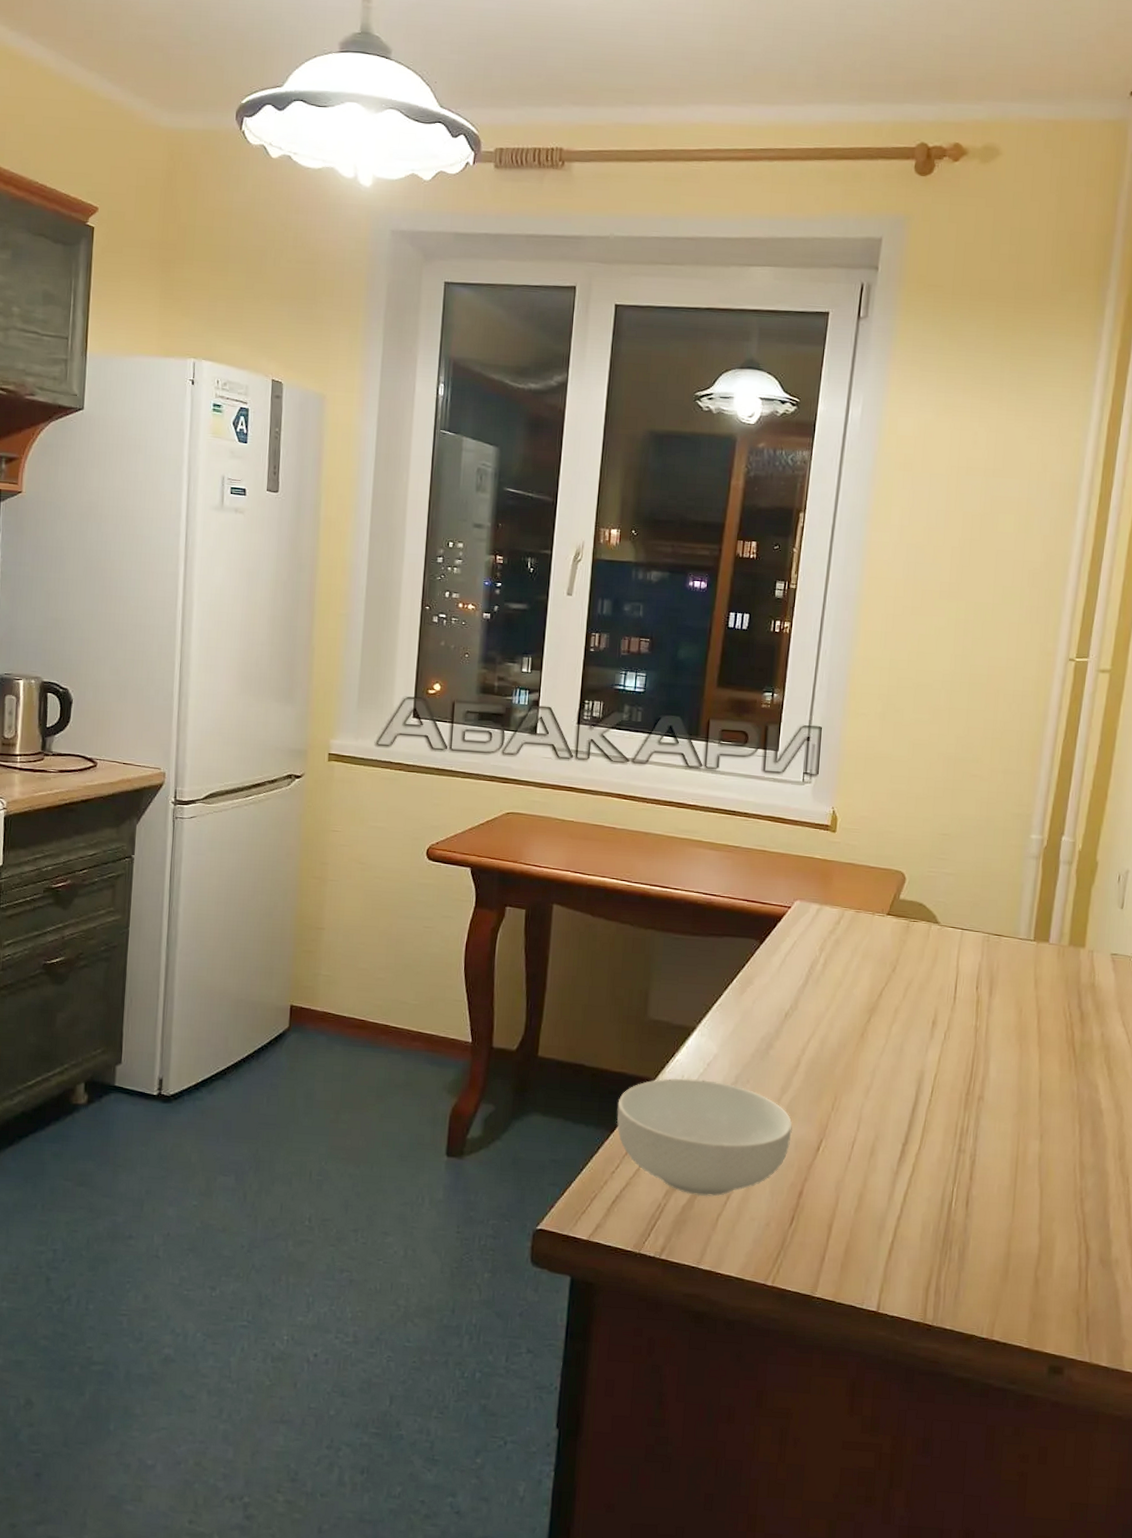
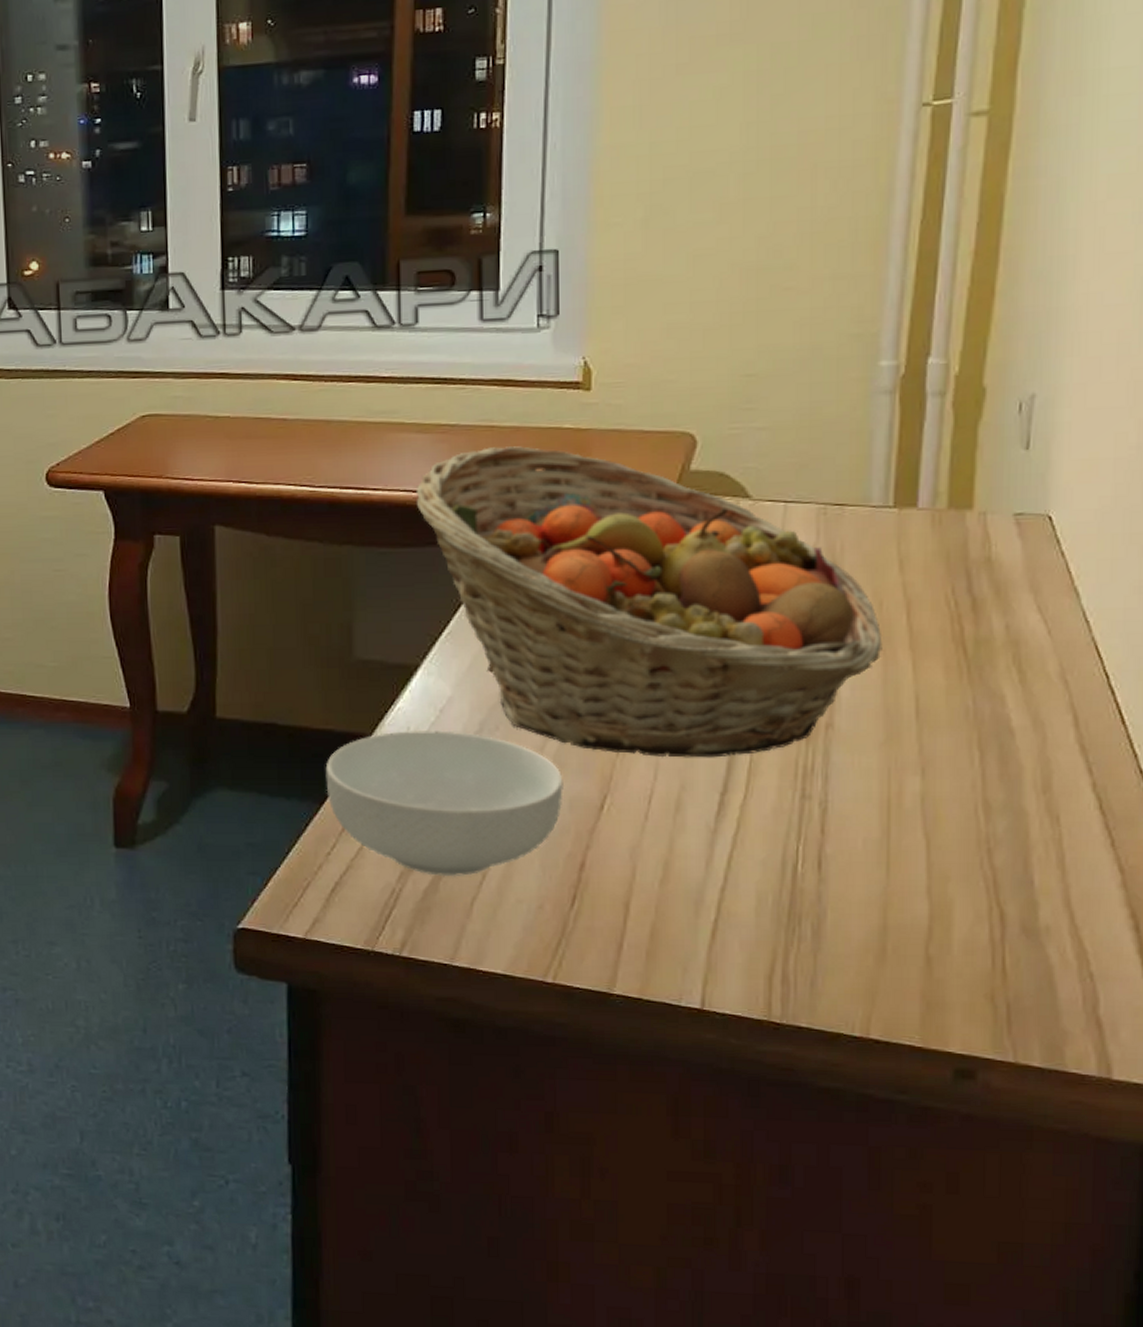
fruit basket: none [704,866,1020,1117] -> present [415,446,883,758]

